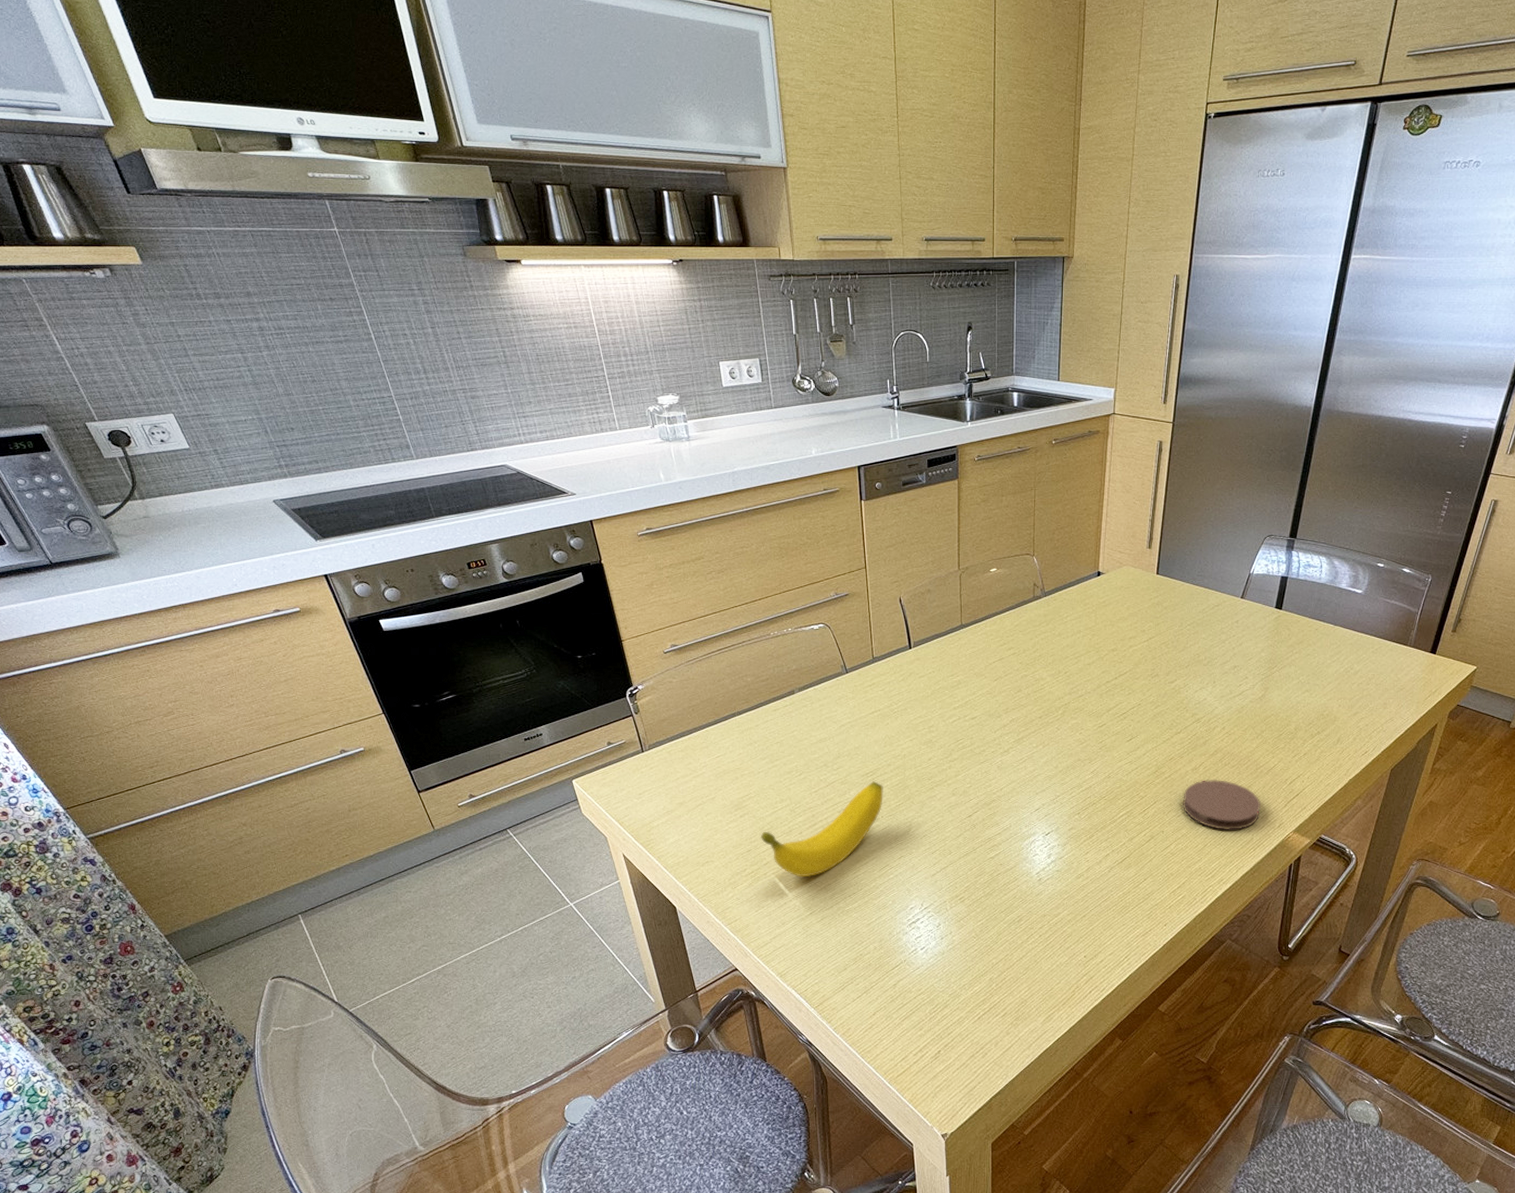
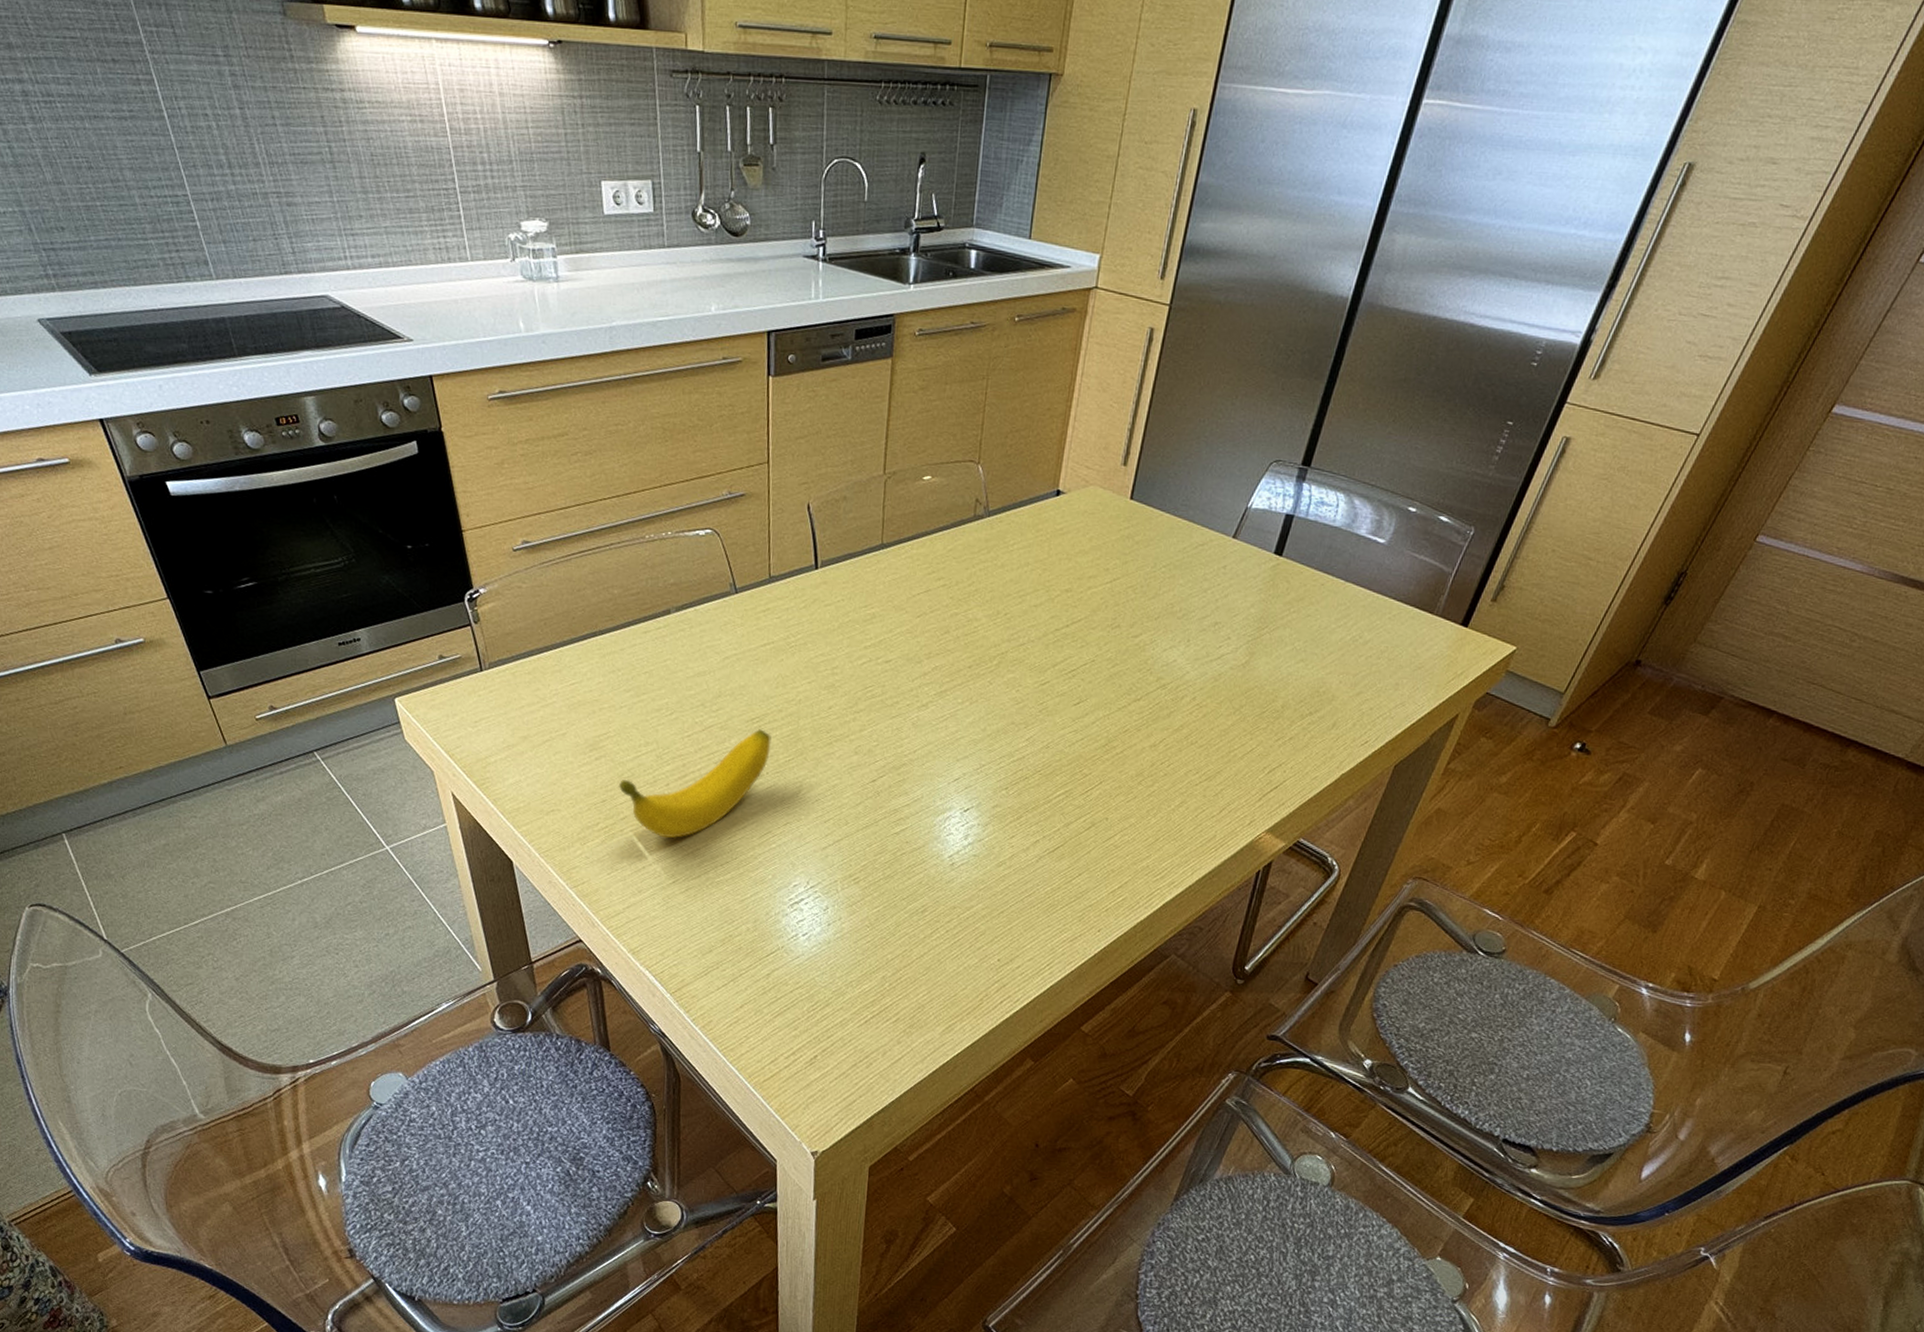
coaster: present [1183,779,1260,830] -> none [1134,759,1230,824]

